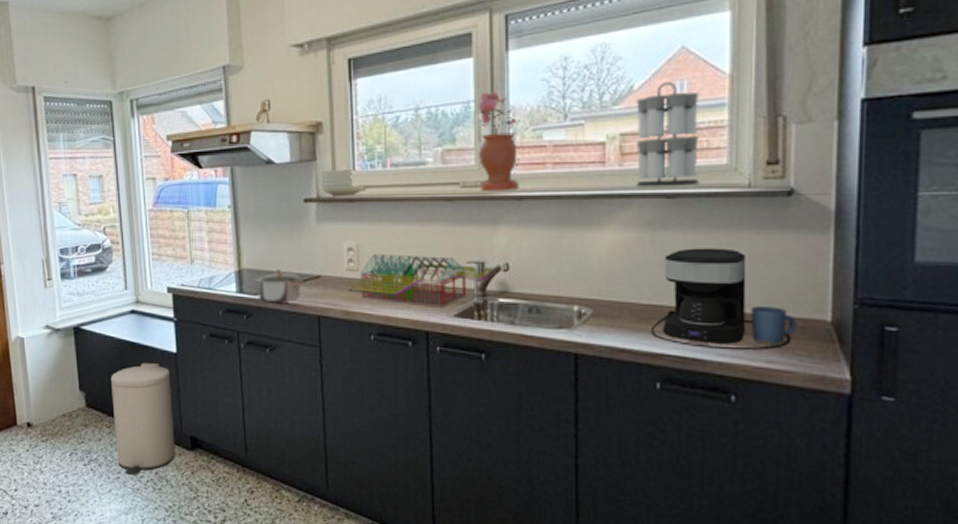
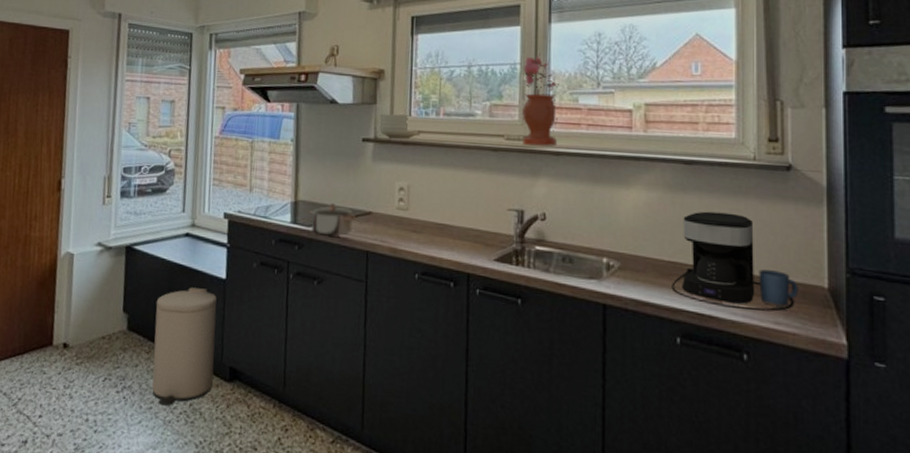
architectural model: present [347,254,496,308] -> none [396,195,534,252]
spice rack: present [635,82,700,188] -> none [658,63,713,155]

